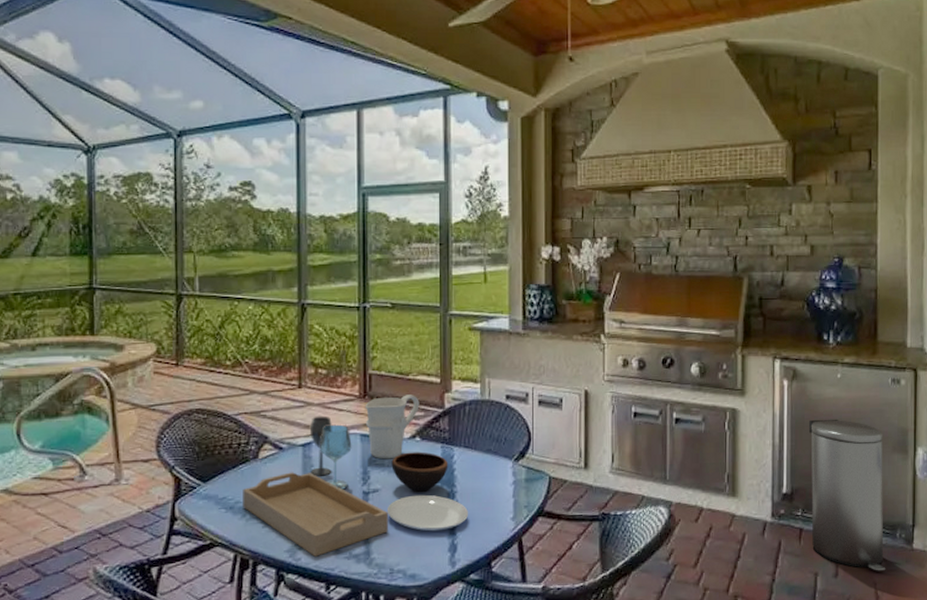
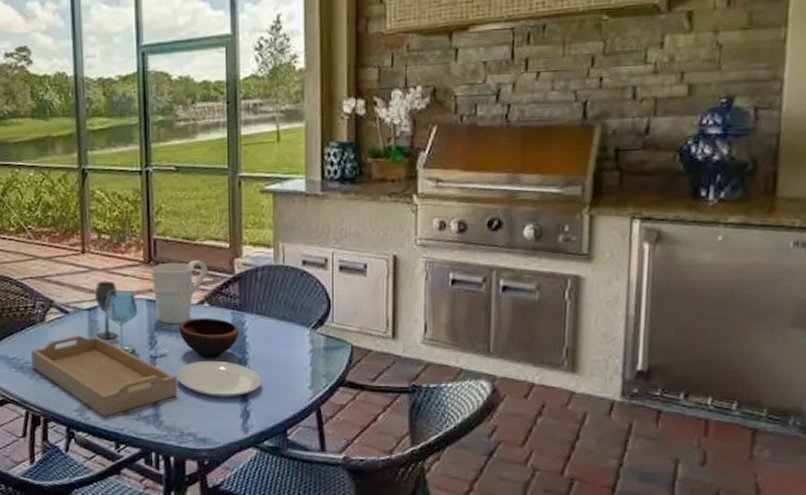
pedal bin: present [809,419,886,571] -> none [673,288,777,462]

